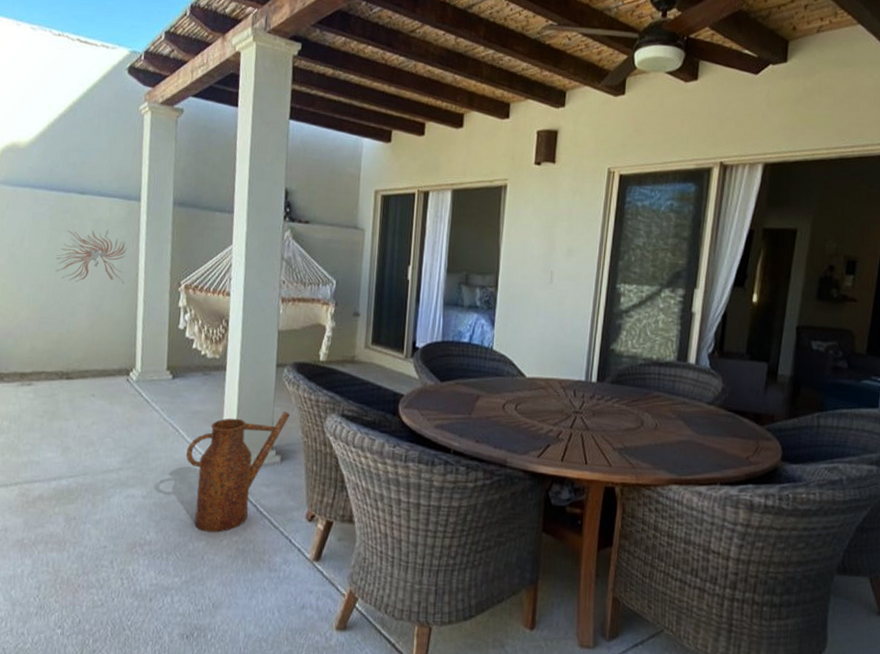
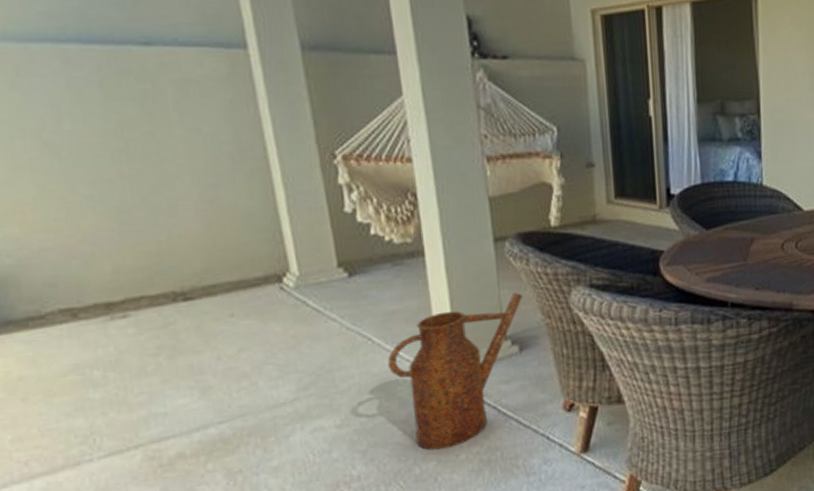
wall sculpture: present [56,230,128,284] -> none [124,92,246,170]

